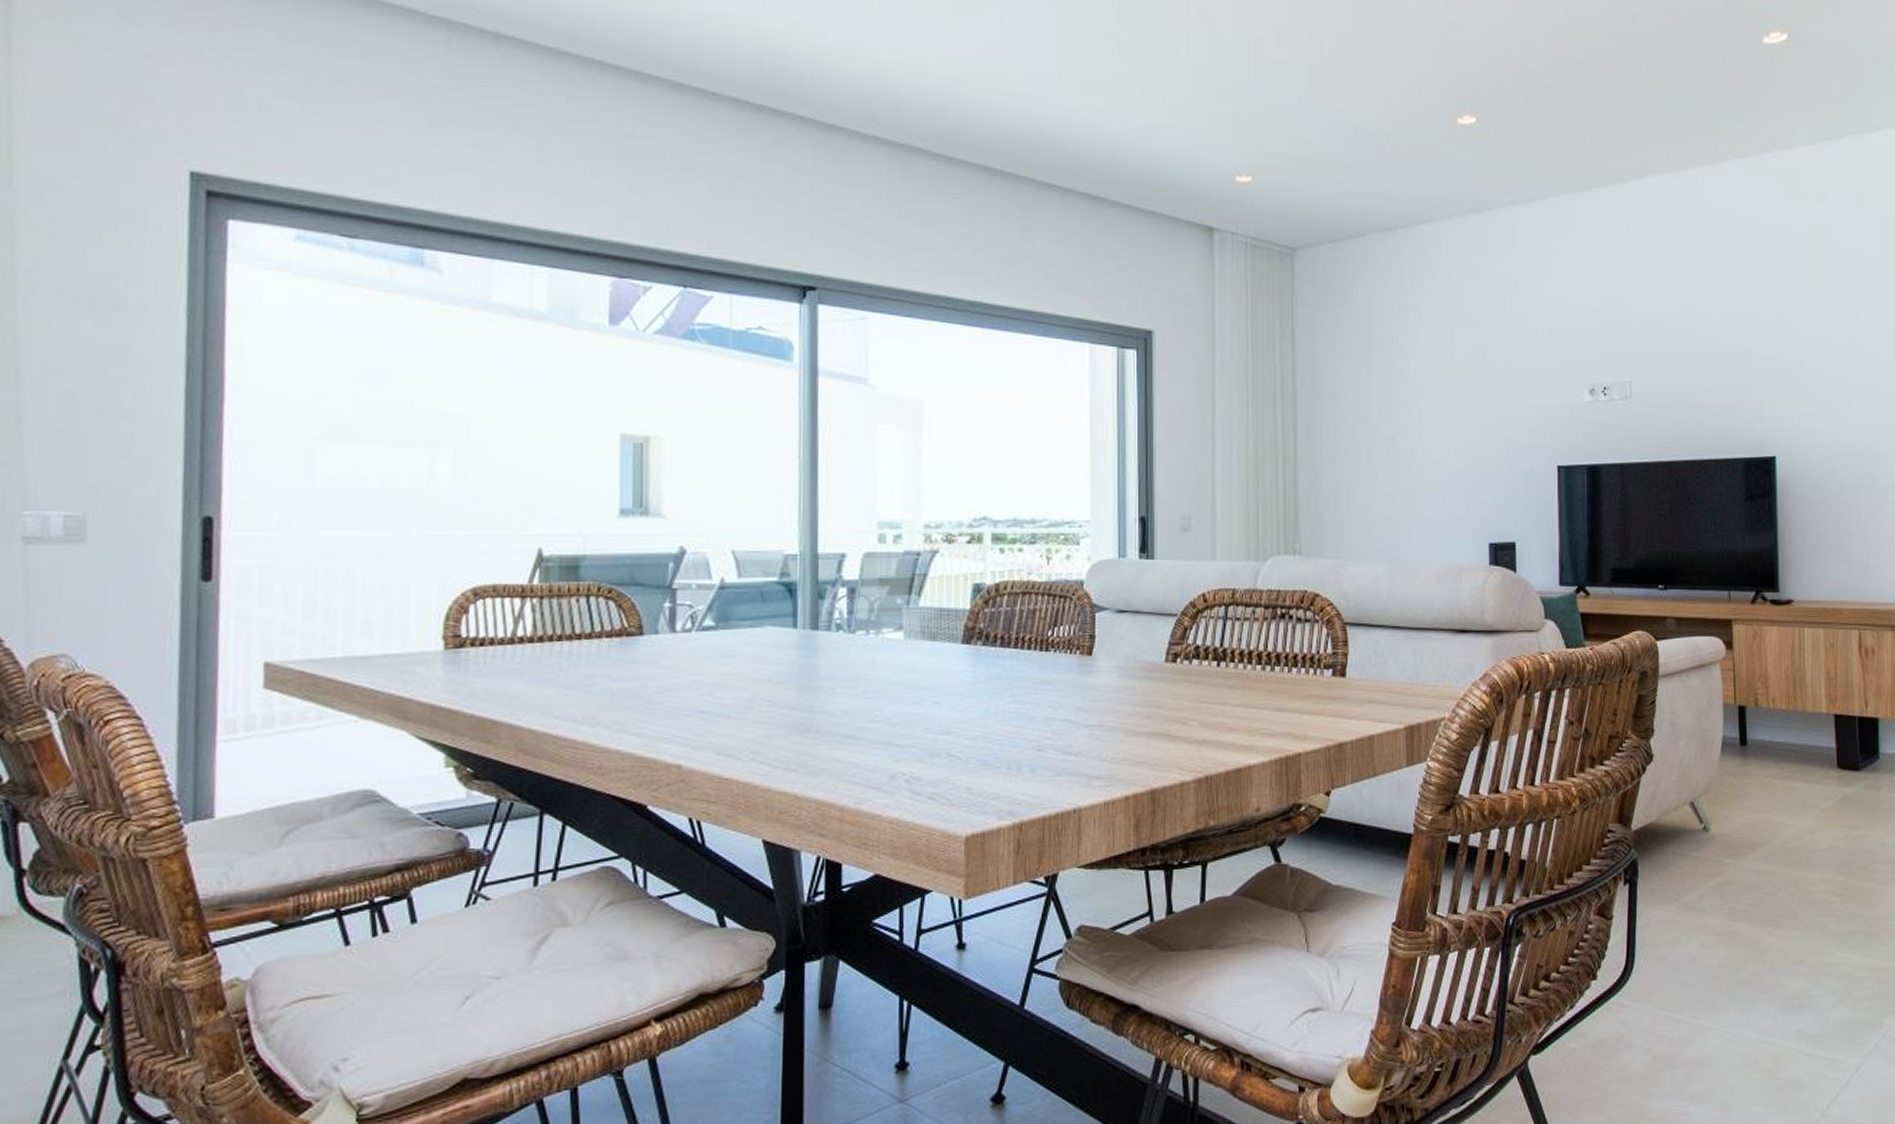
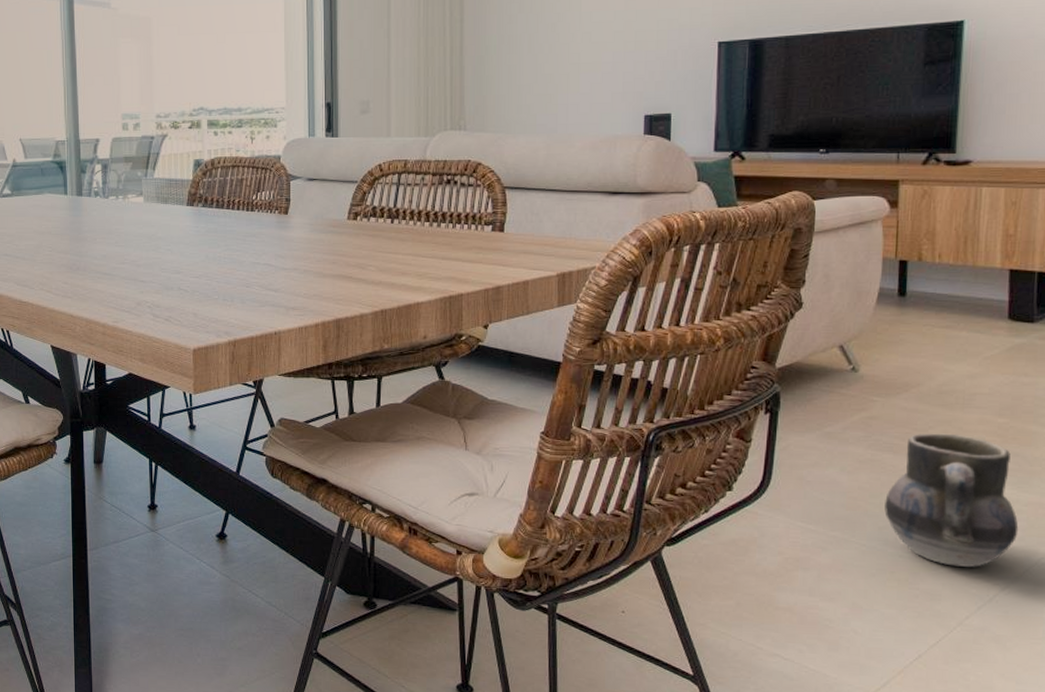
ceramic jug: none [1744,896,1865,1048] -> present [884,433,1019,567]

